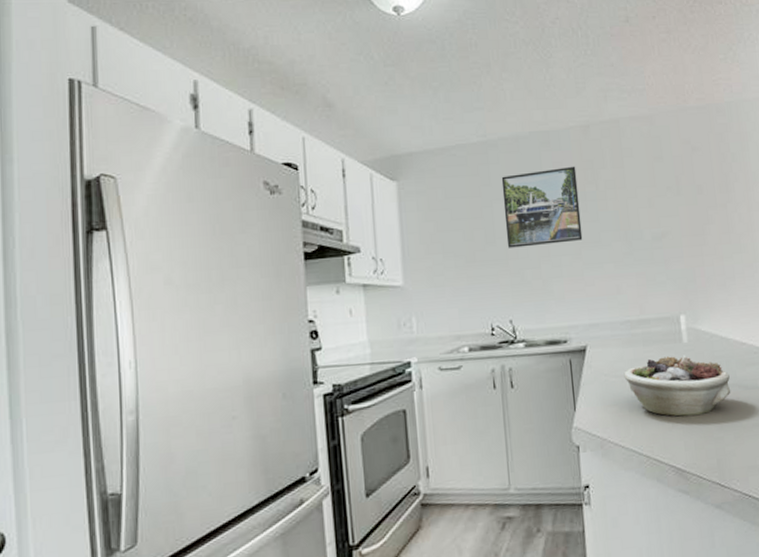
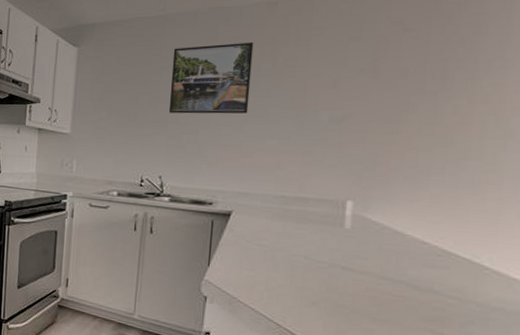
succulent planter: present [624,355,731,417] -> none [267,235,397,302]

